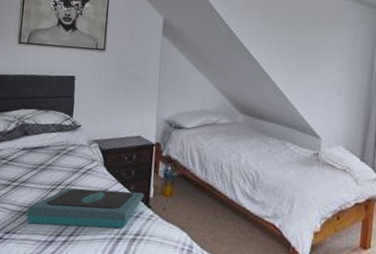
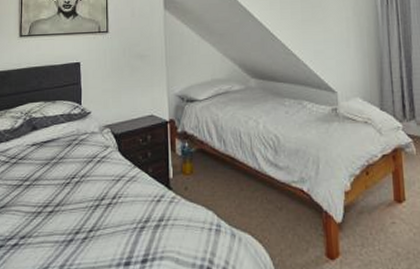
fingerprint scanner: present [26,188,145,229] -> none [41,175,164,224]

